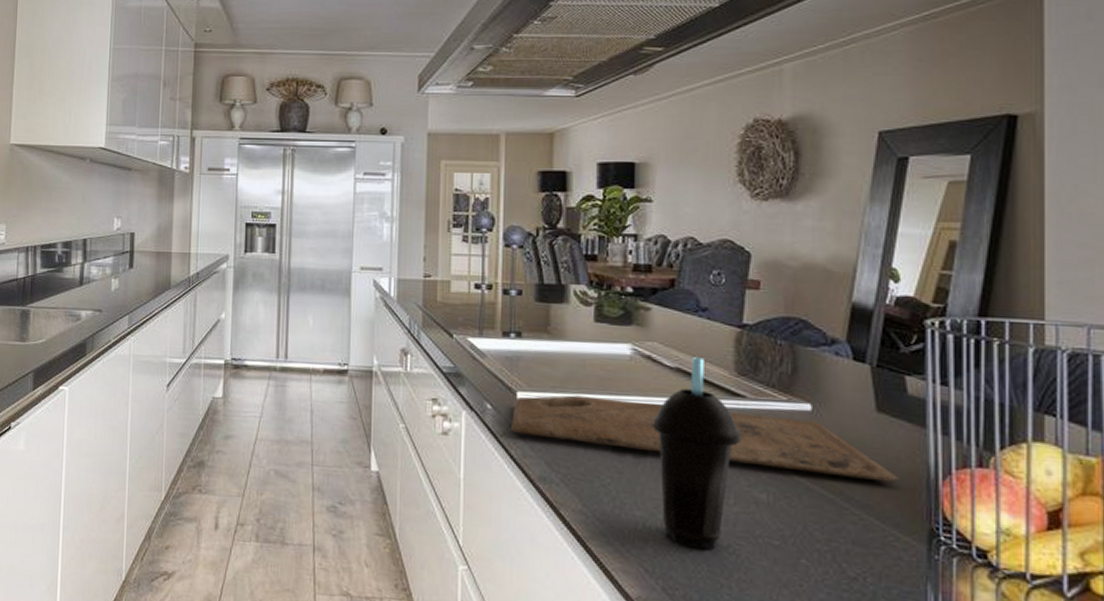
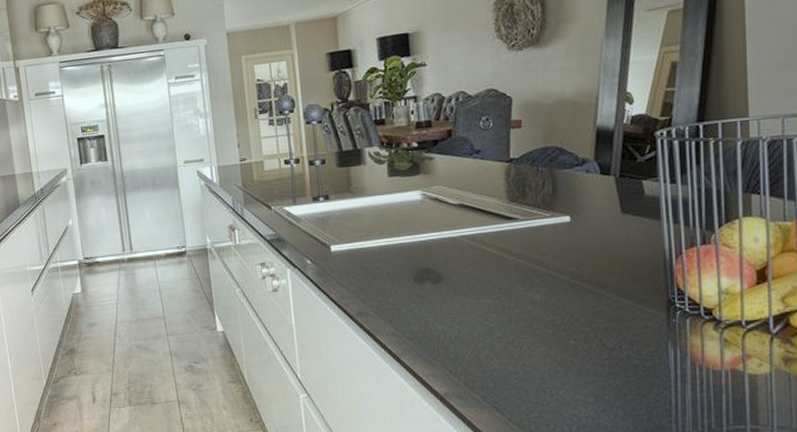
cutting board: present [511,395,899,482] -> none [329,229,642,281]
cup: present [653,357,741,550] -> none [444,192,516,347]

